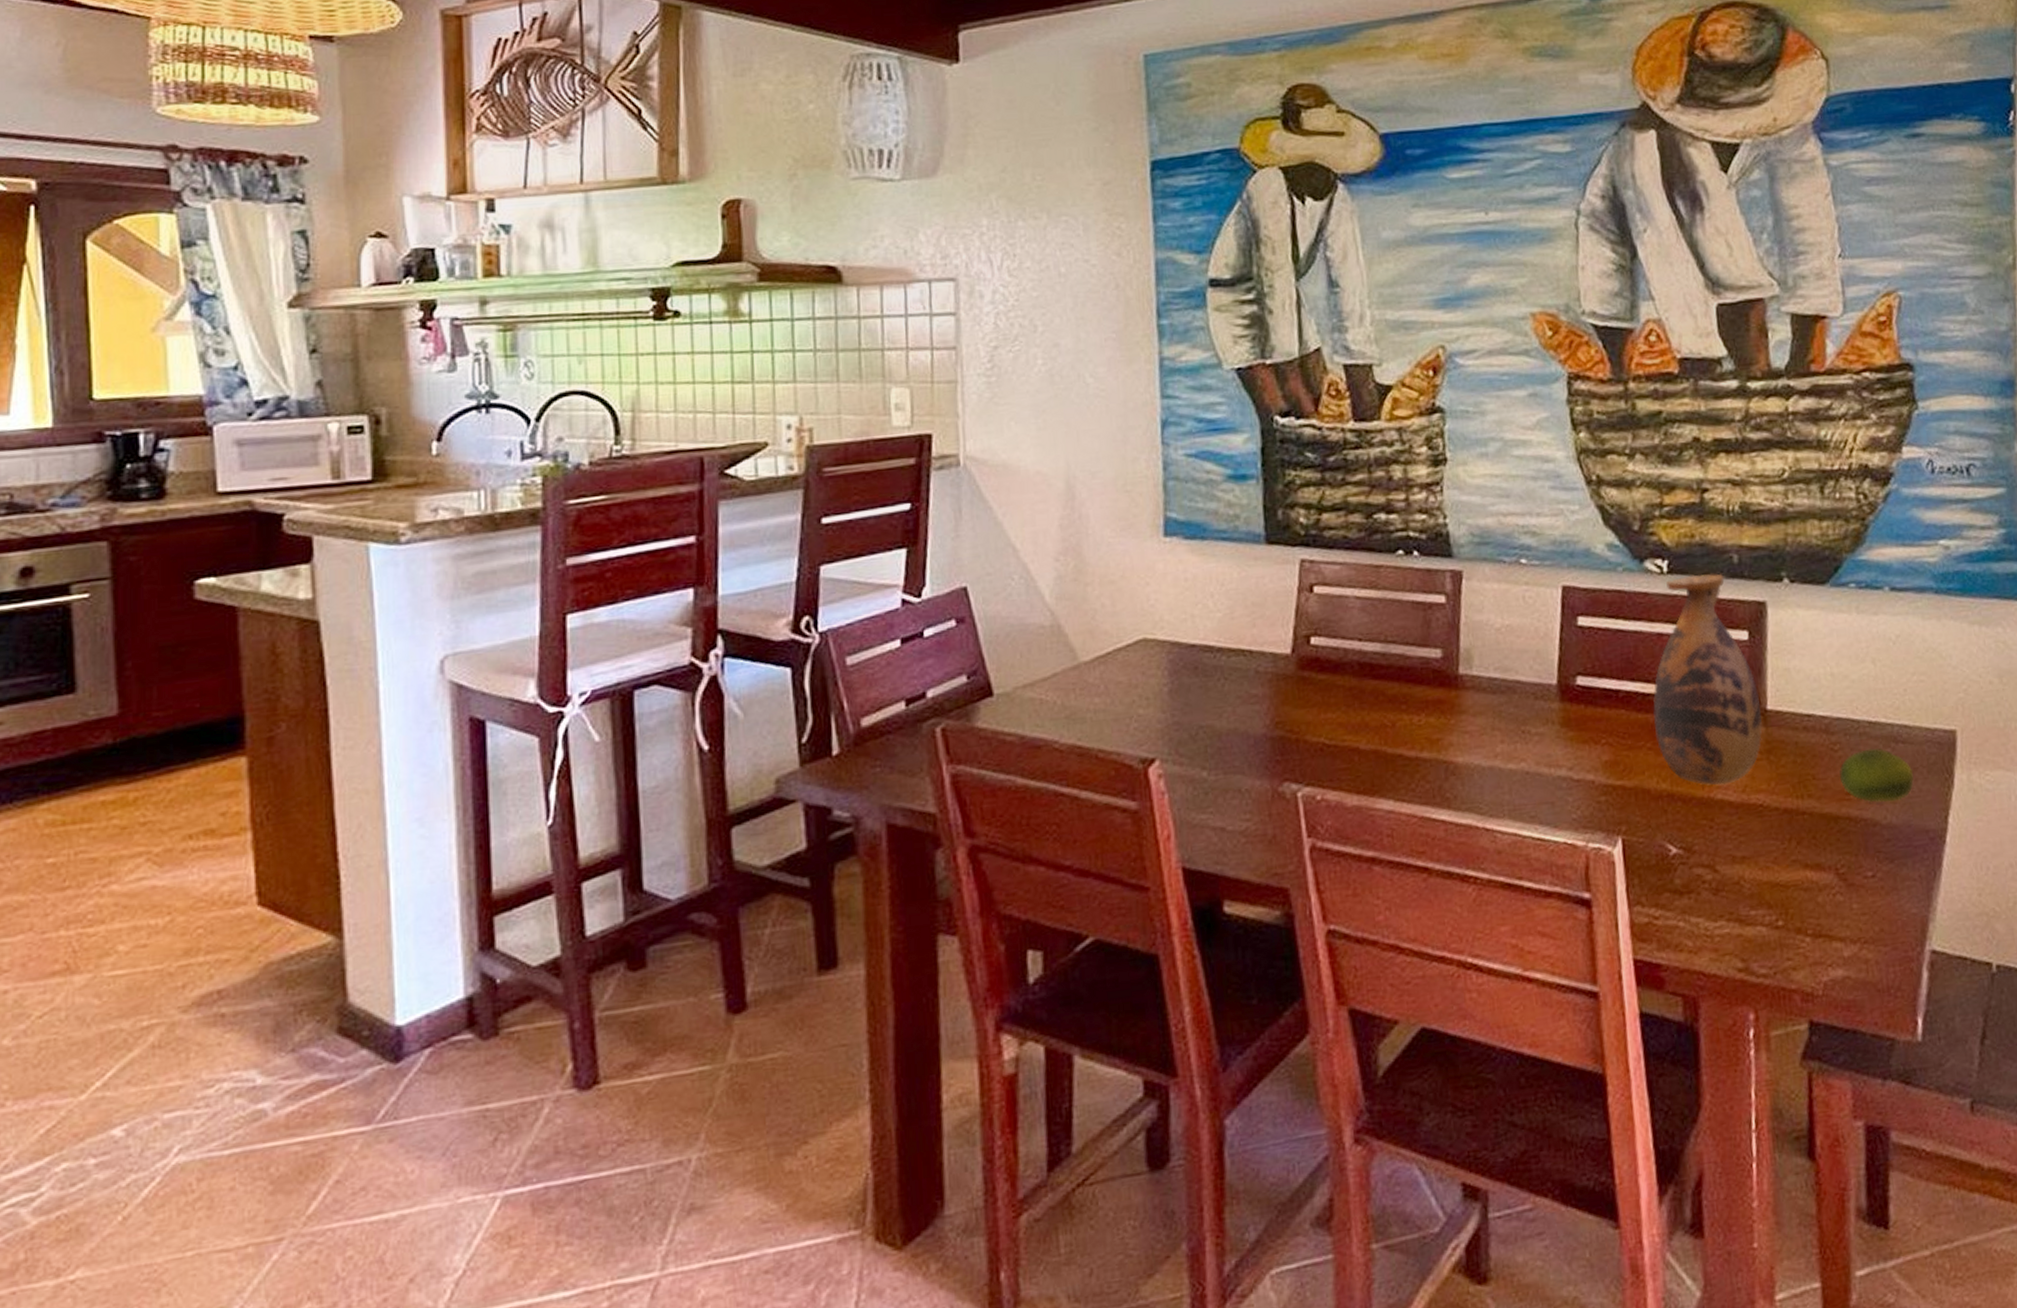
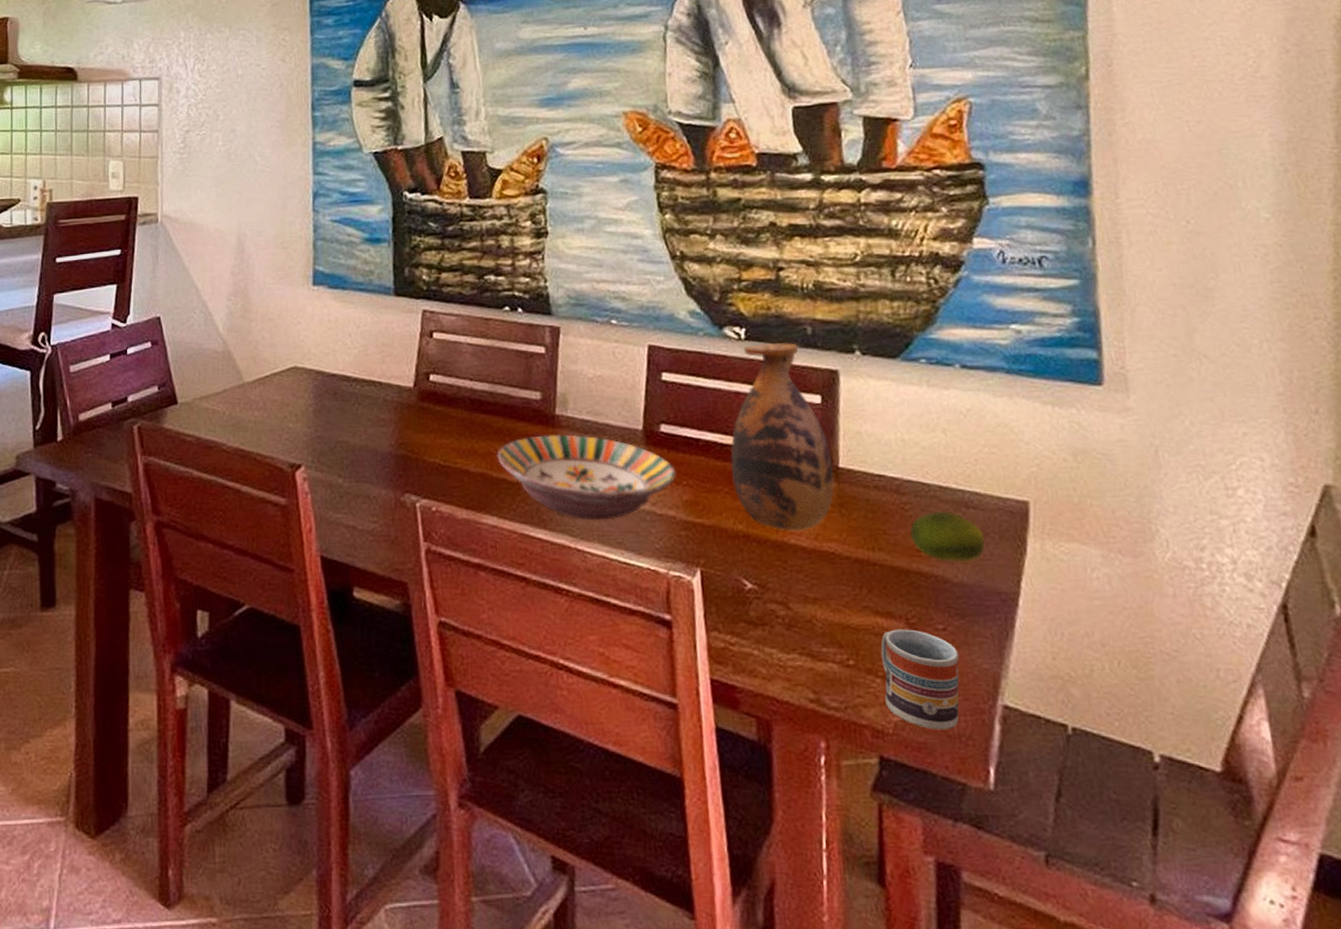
serving bowl: none [1392,695,1595,794] -> present [497,434,677,520]
cup: none [1810,880,1889,986] -> present [880,629,960,730]

